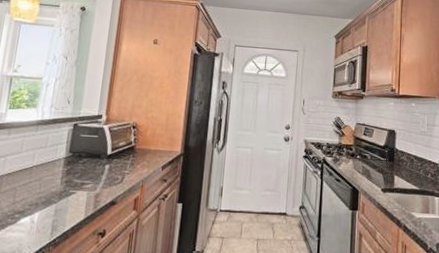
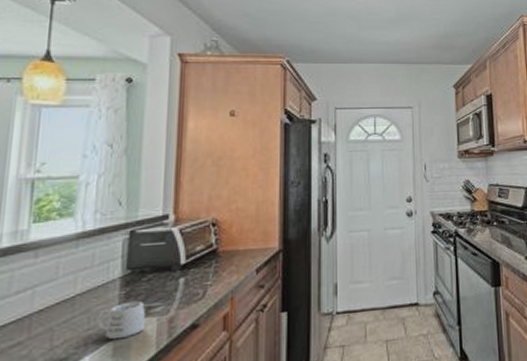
mug: none [45,177,80,204] -> present [97,300,146,340]

